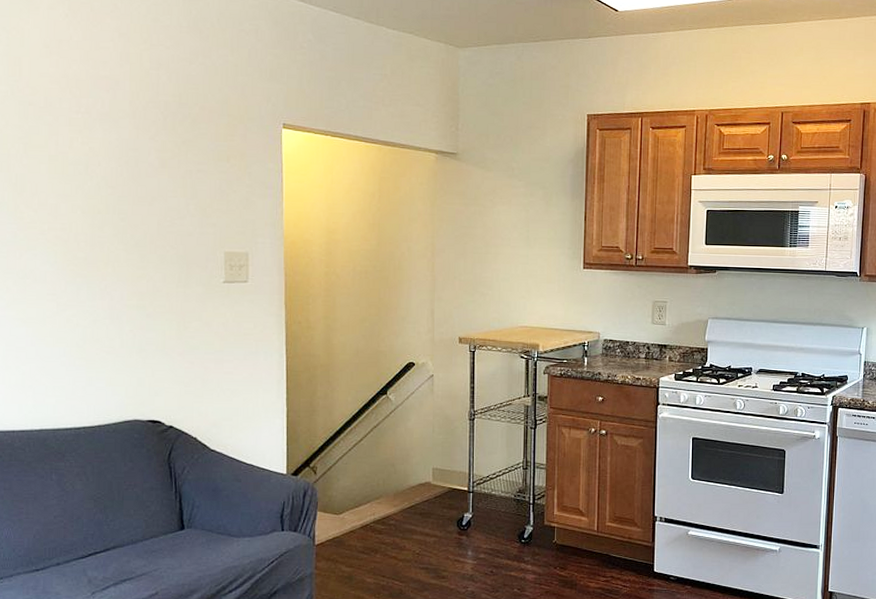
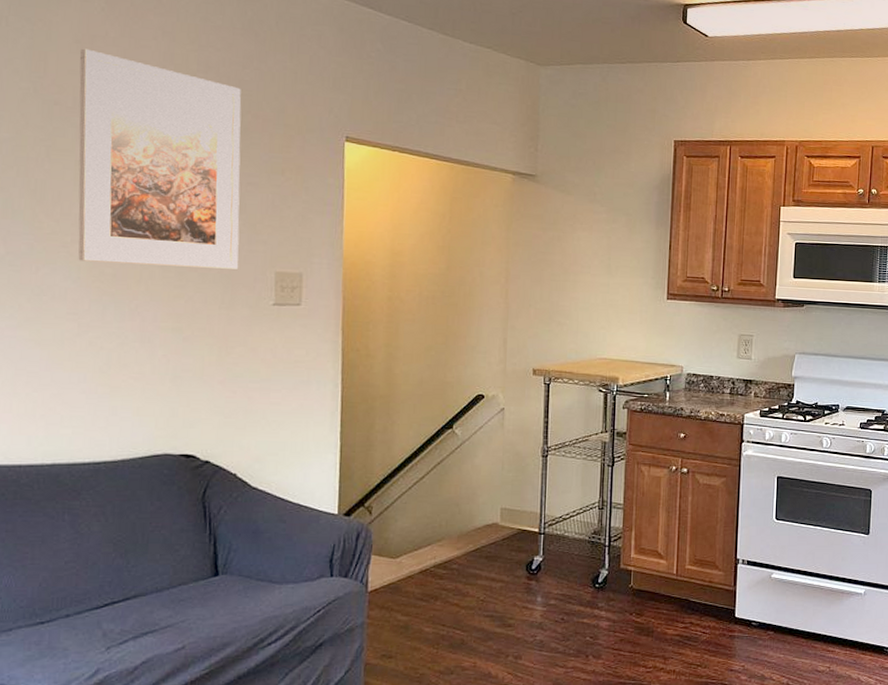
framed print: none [48,52,193,250] -> present [78,48,242,269]

